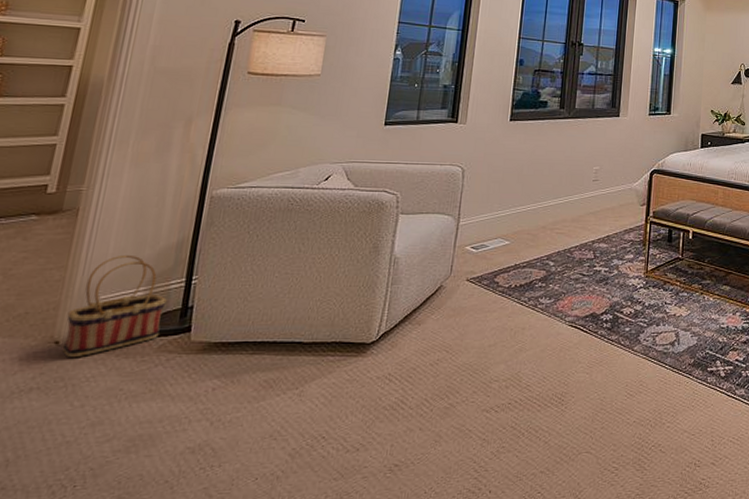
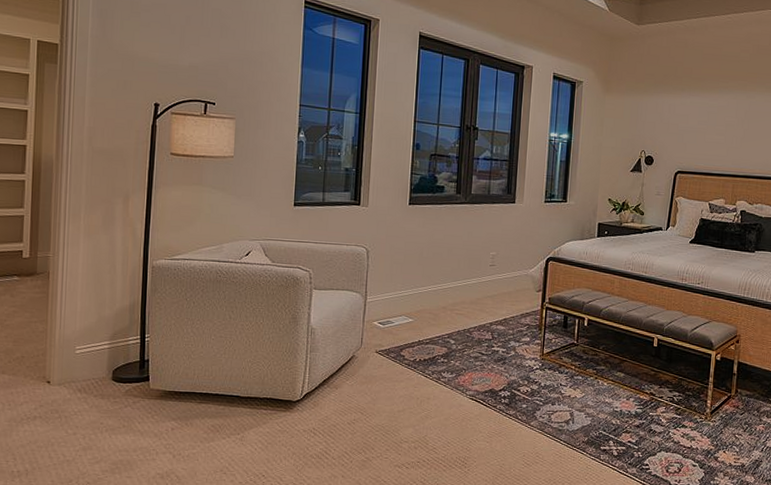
basket: present [63,254,167,357] -> none [53,313,127,395]

